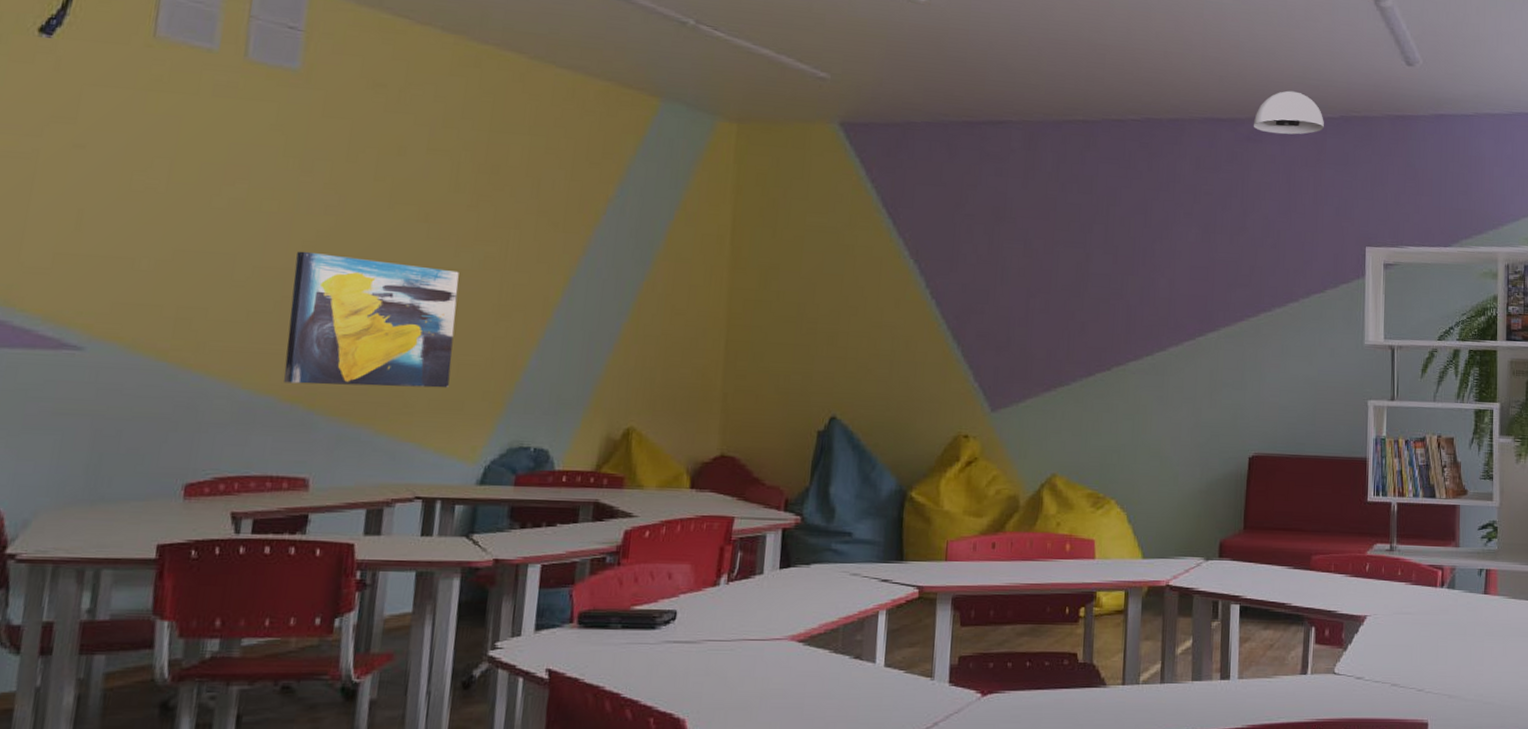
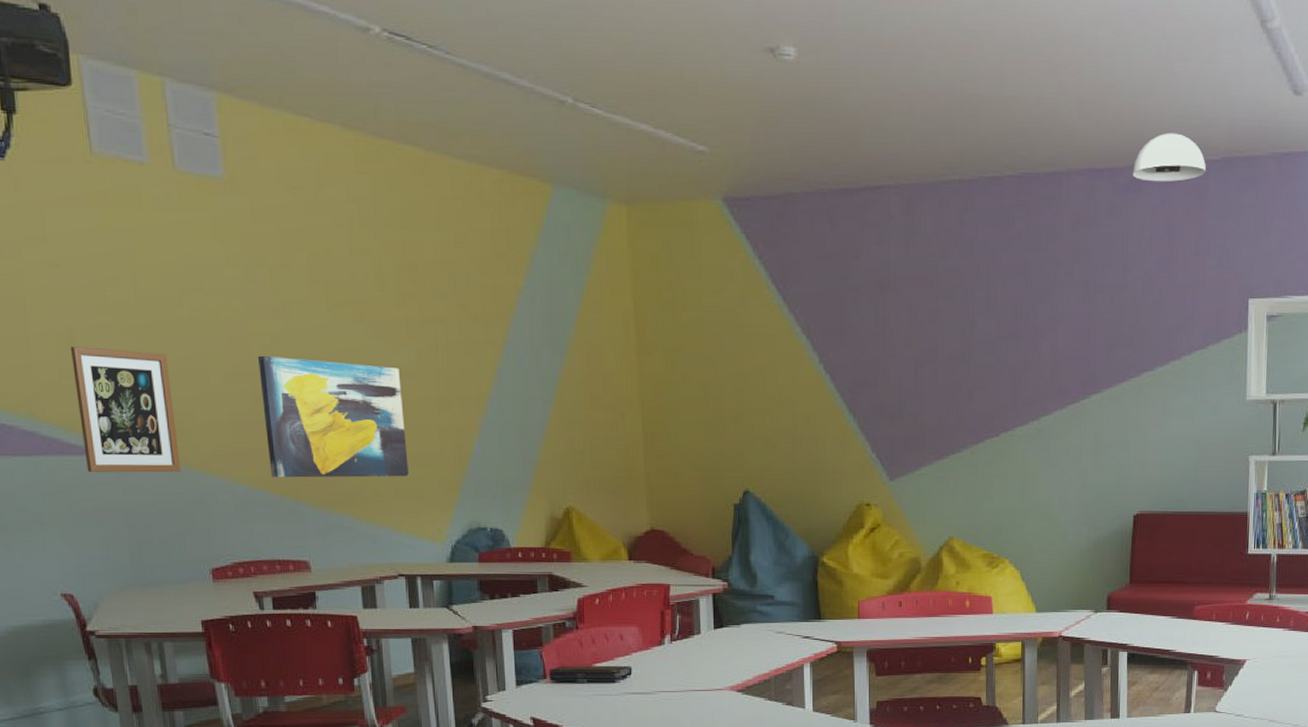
wall art: none [58,231,189,373] -> present [71,346,181,473]

